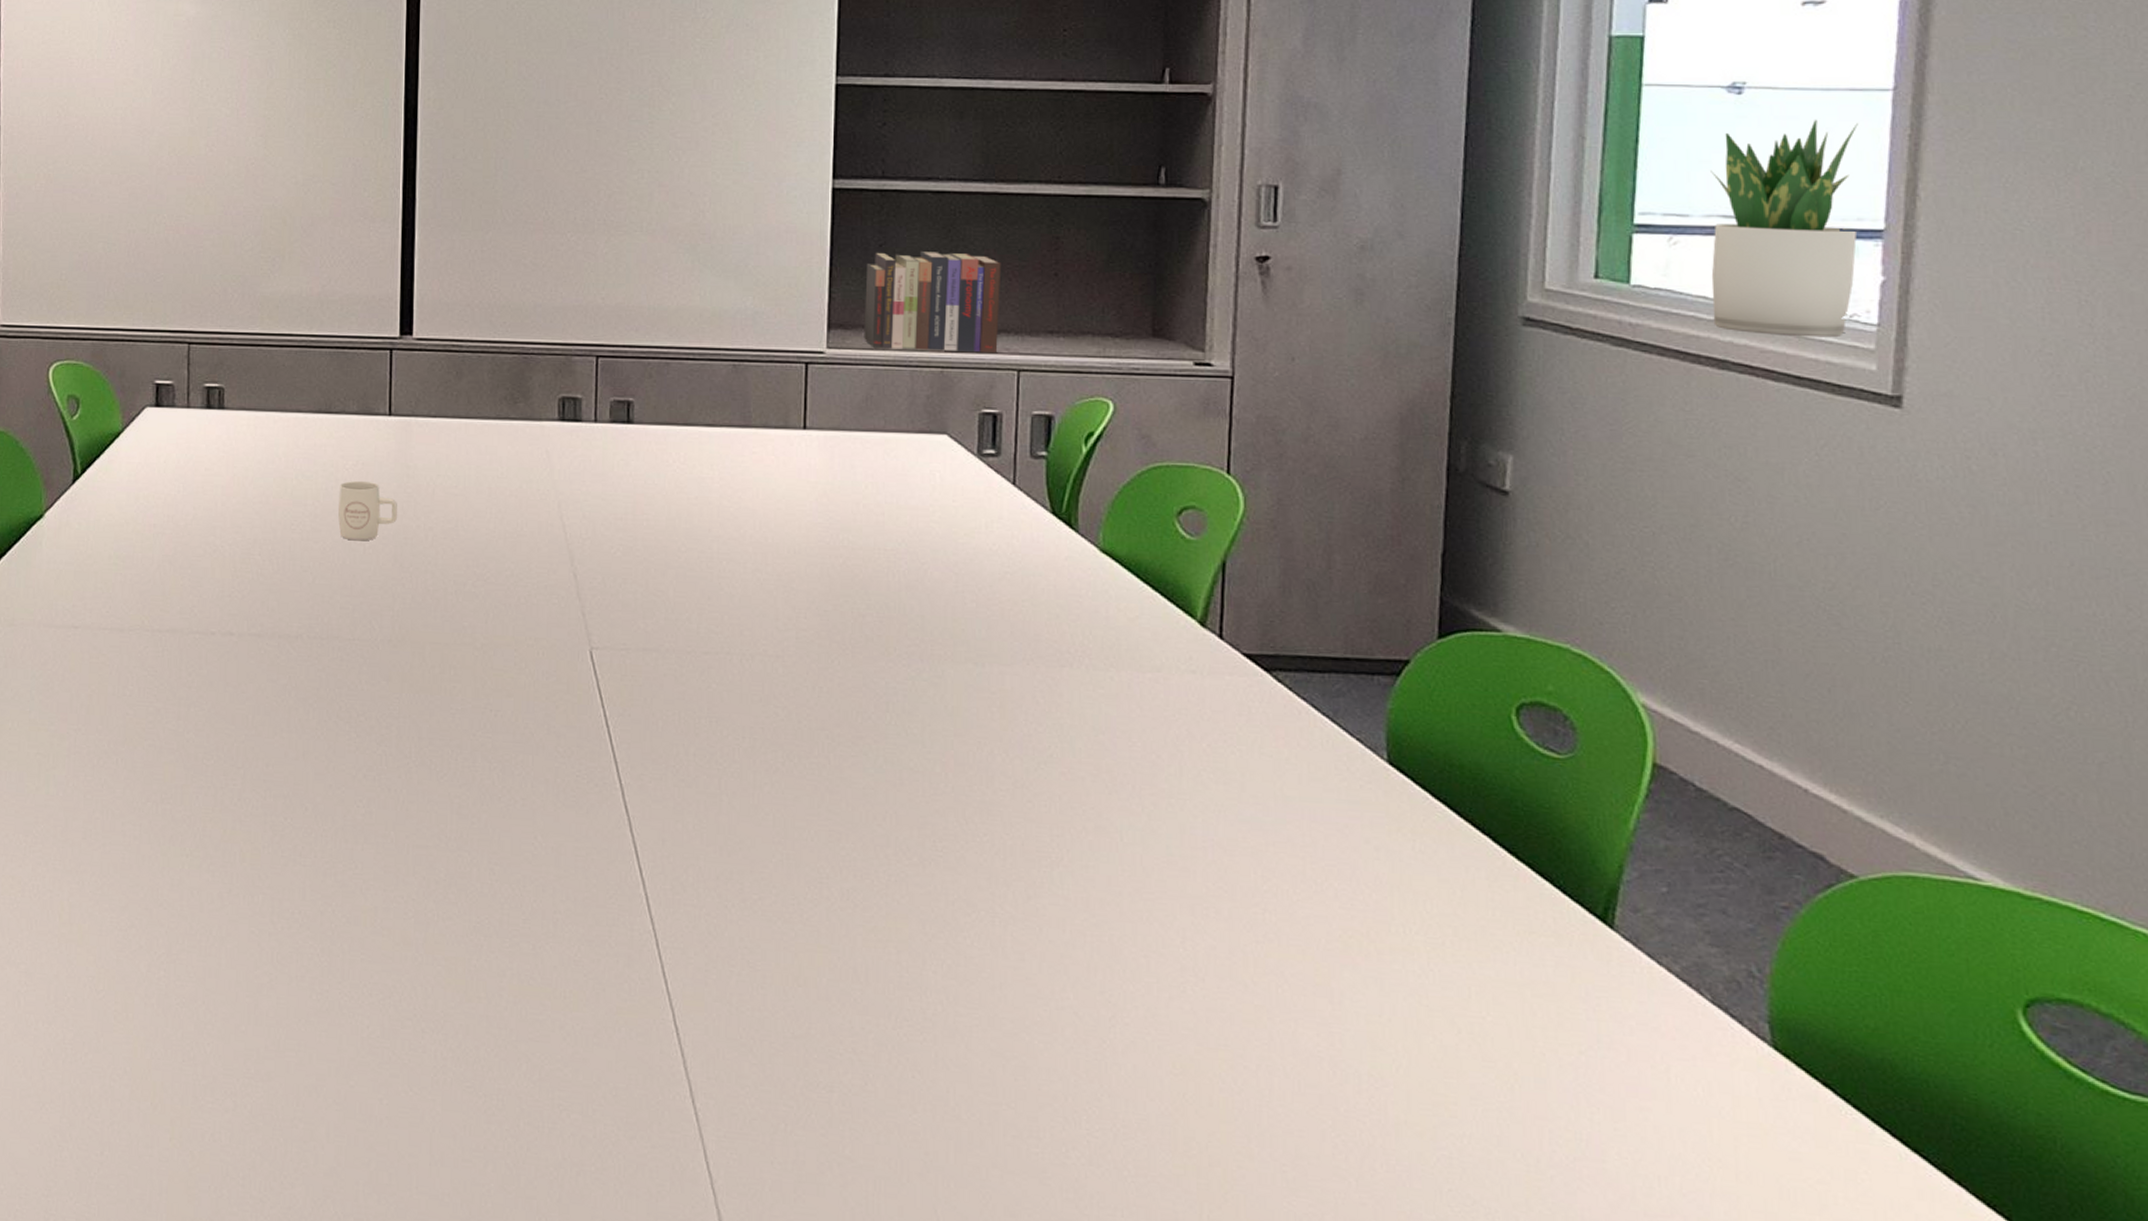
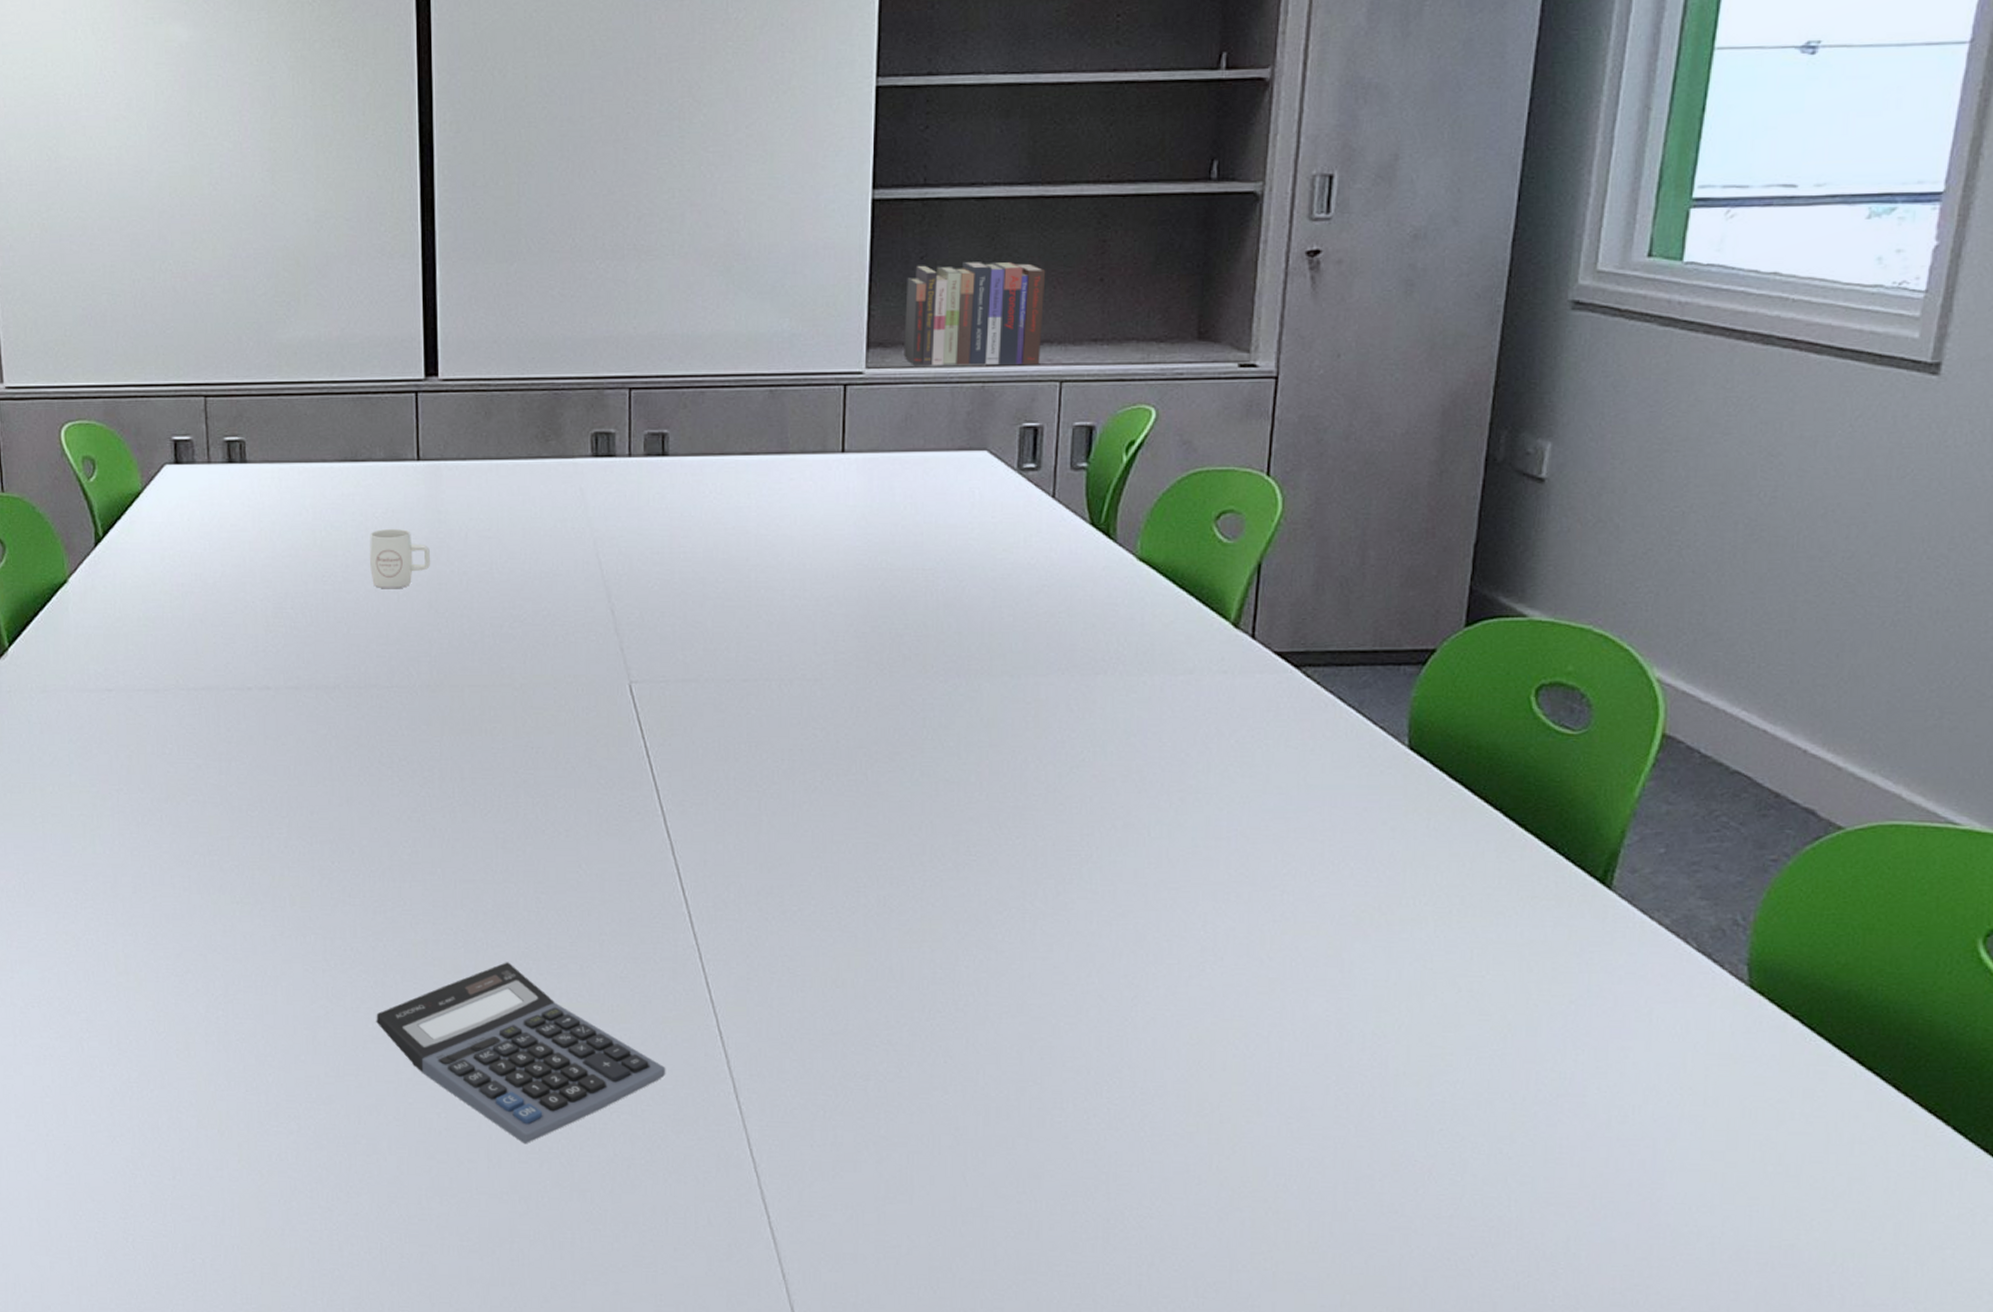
calculator: none [321,936,619,1141] -> present [376,962,666,1144]
planter: present [1711,119,1858,338] -> none [1762,77,1930,308]

